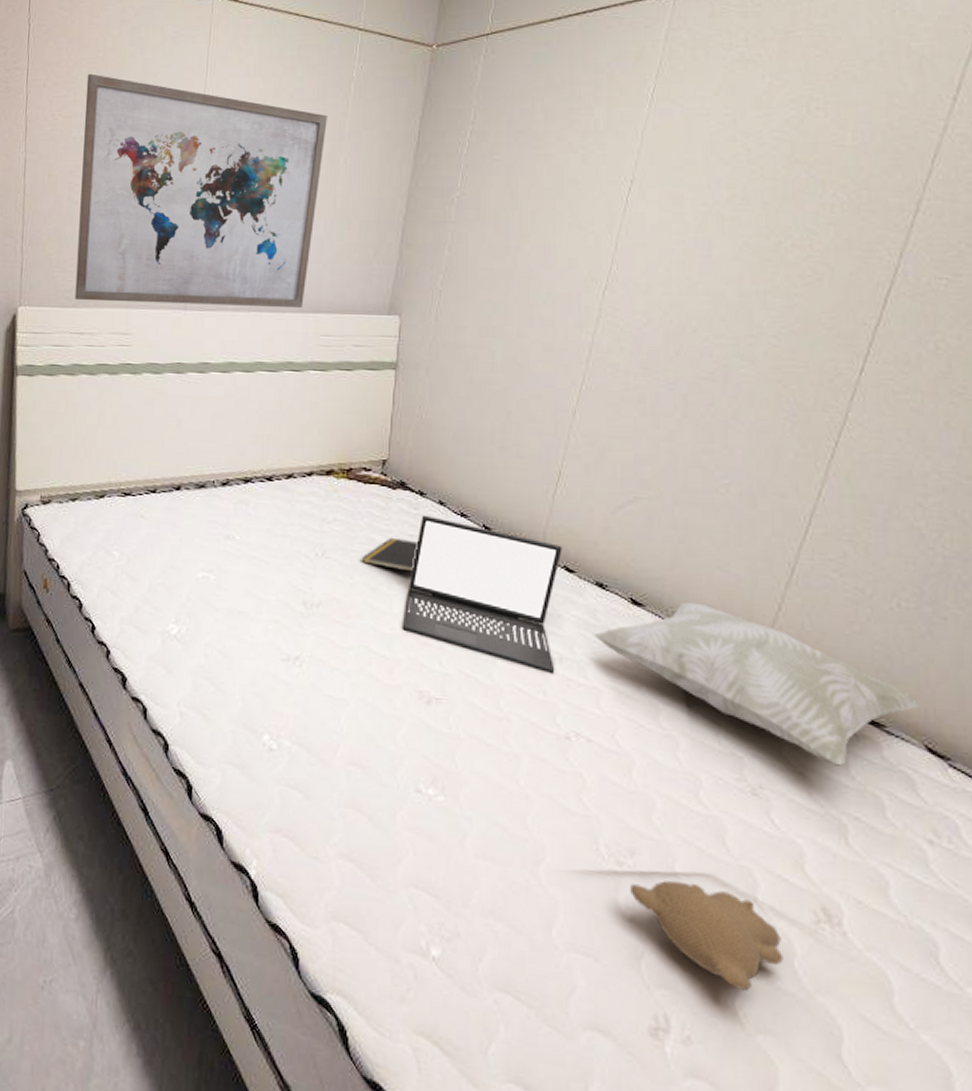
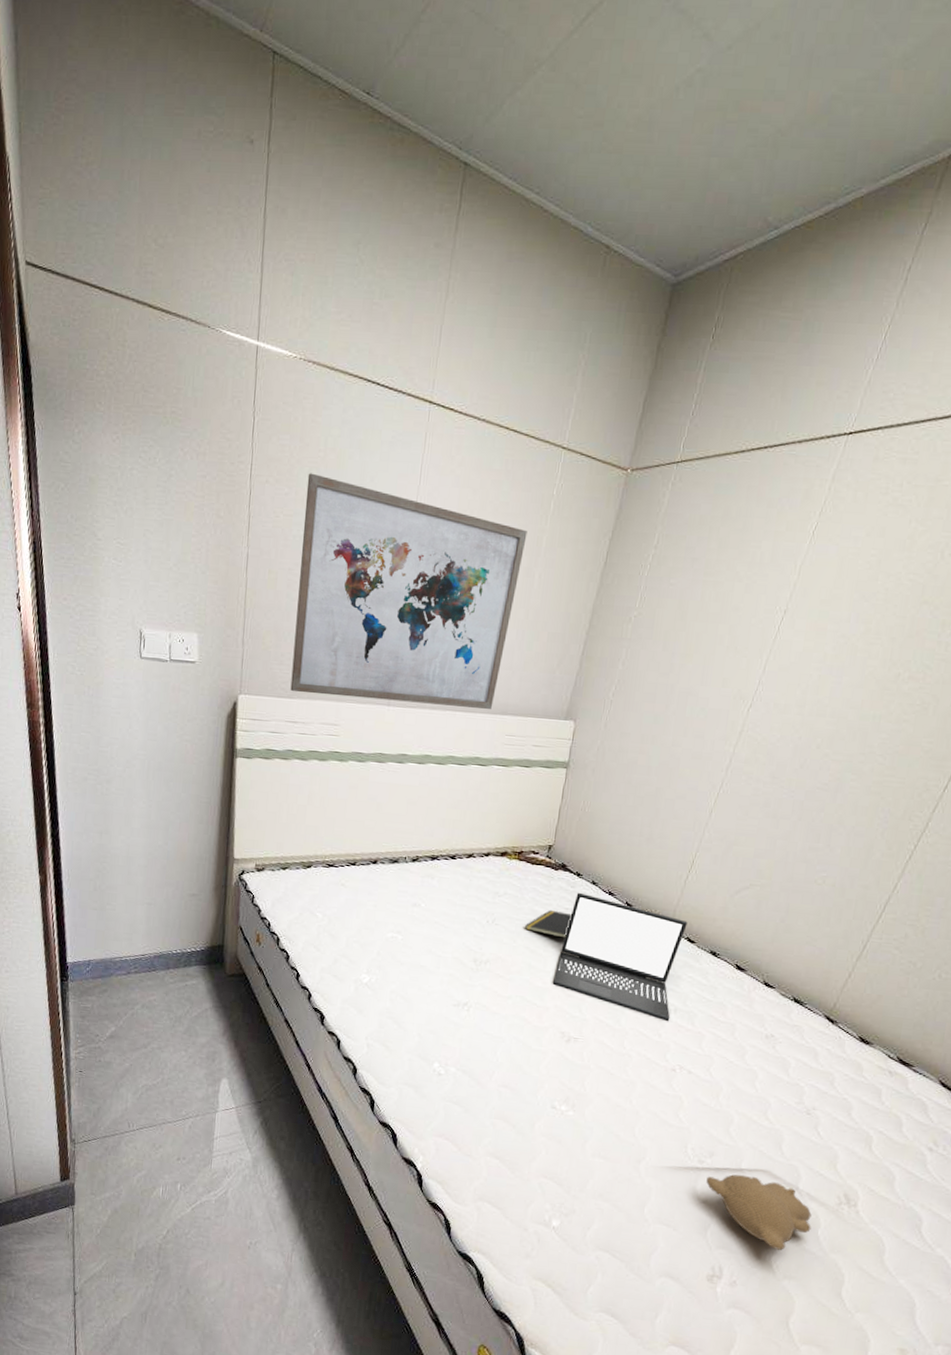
decorative pillow: present [592,602,921,766] -> none [702,968,942,1095]

